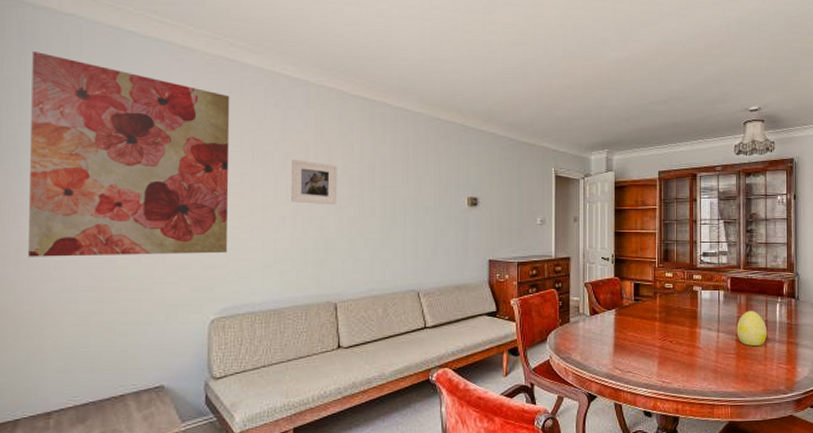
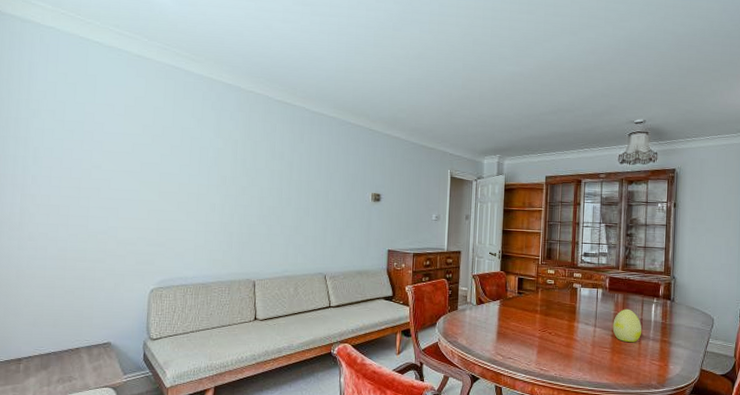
wall art: present [29,52,230,257] -> none [10,58,175,233]
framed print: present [290,158,337,206] -> none [220,154,261,196]

